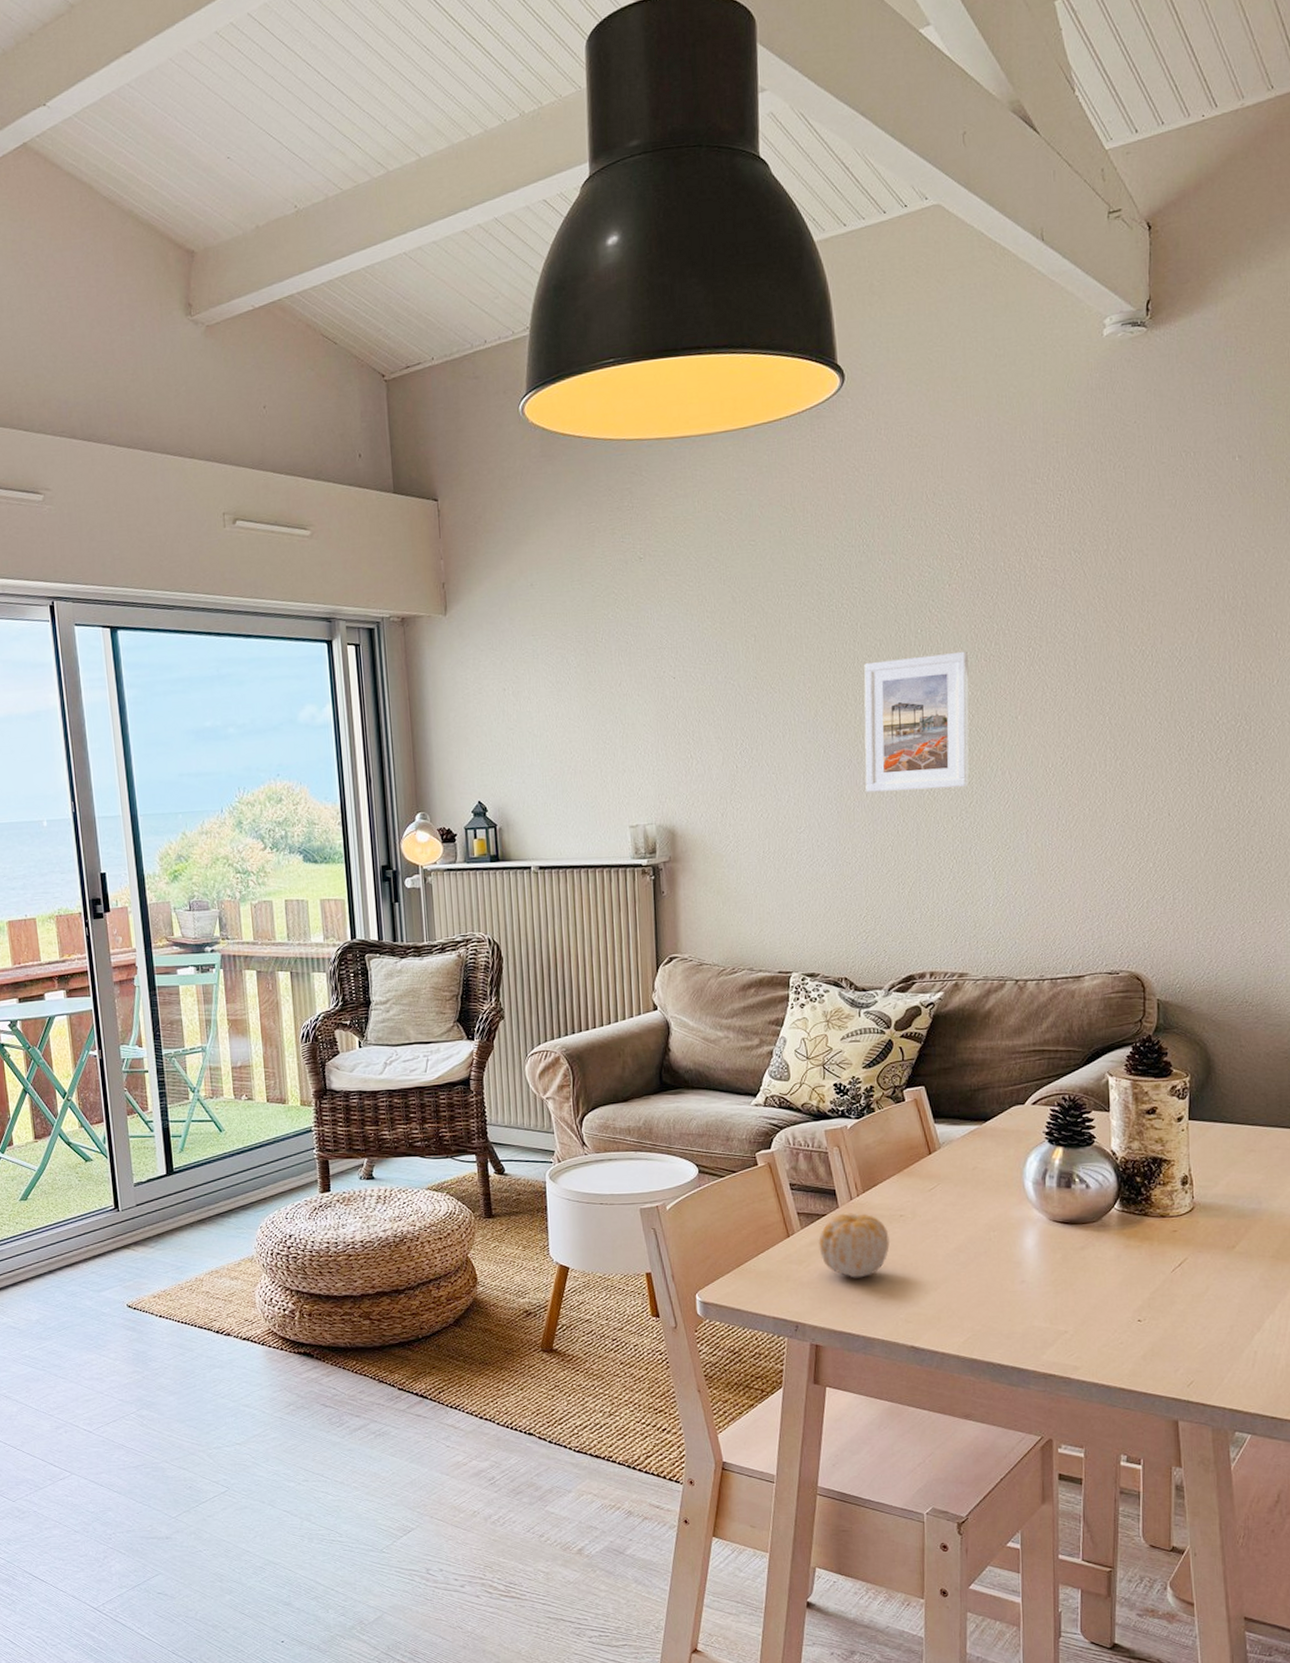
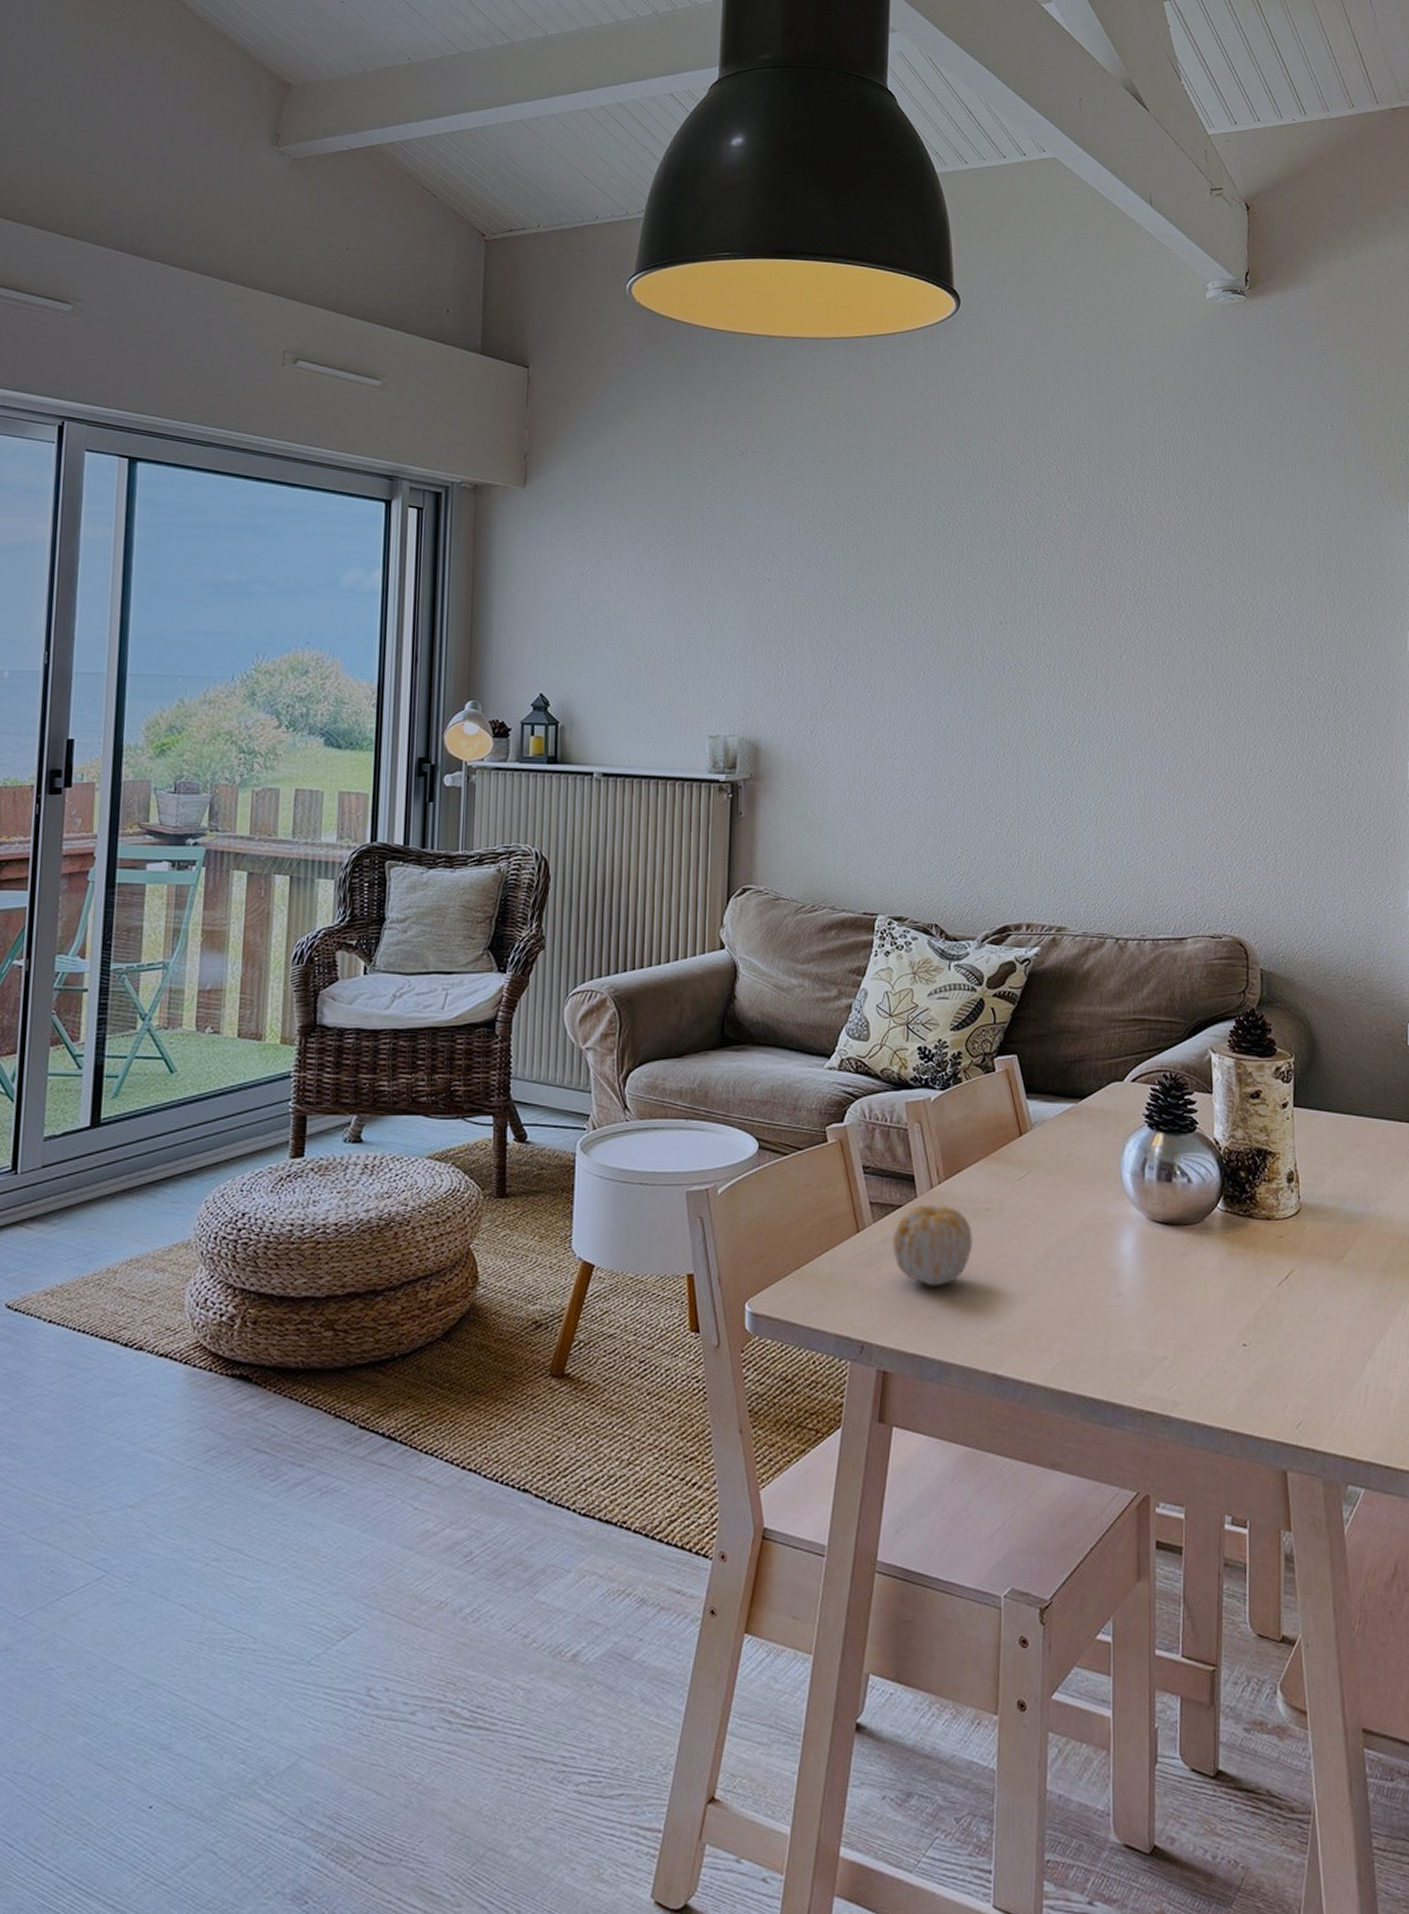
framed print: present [864,651,969,792] -> none [965,583,1074,725]

